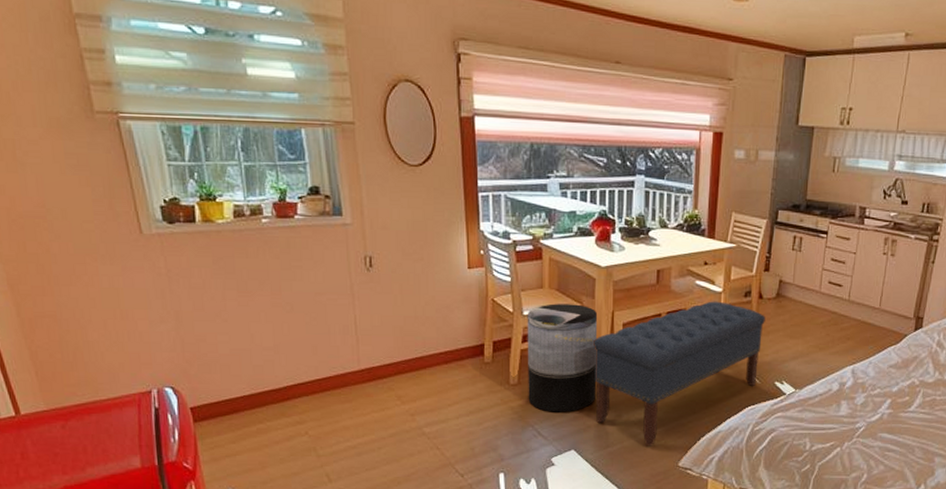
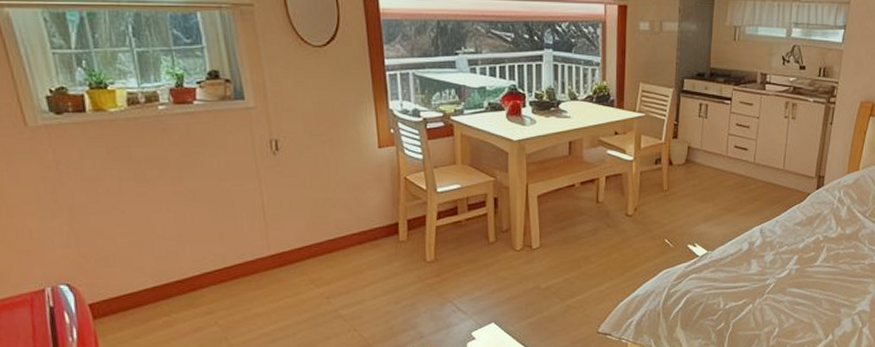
trash can: present [527,303,598,413] -> none [440,179,513,287]
bench: present [593,301,766,446] -> none [509,169,676,315]

